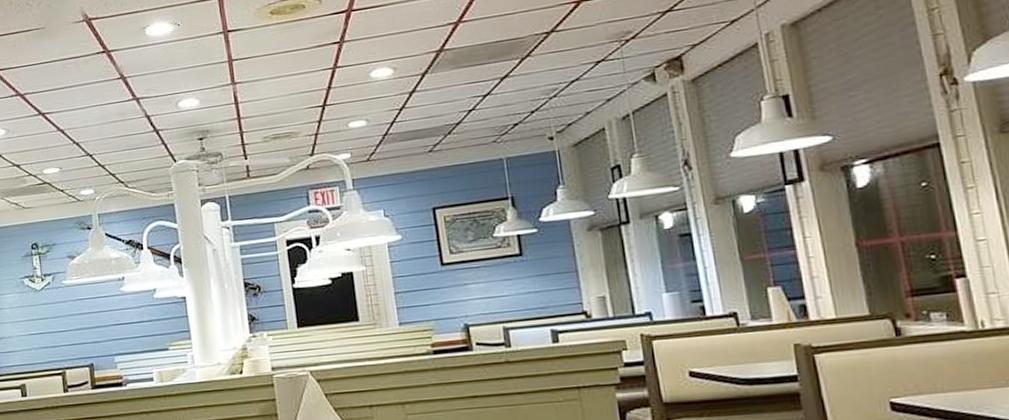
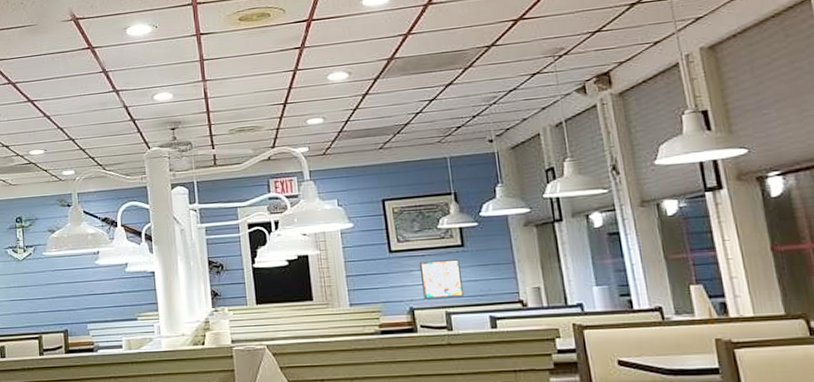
wall art: none [473,270,524,315] -> present [419,259,465,300]

